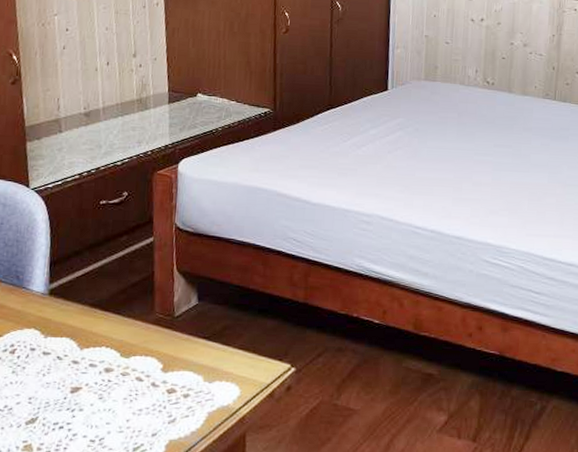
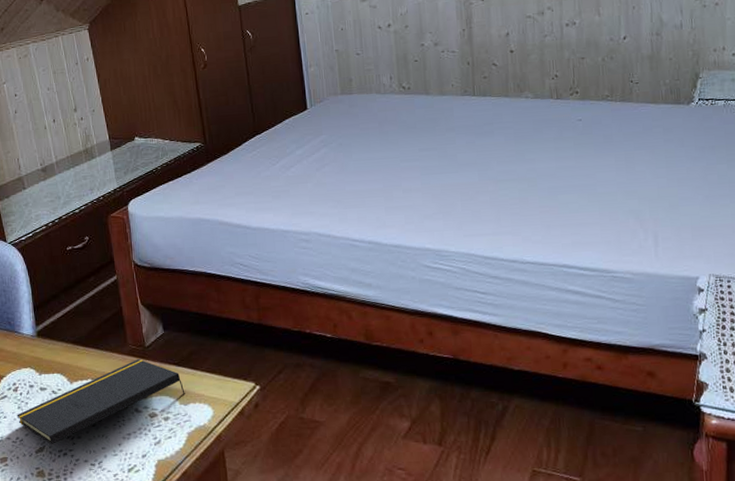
notepad: none [9,328,212,416] -> present [17,358,185,444]

